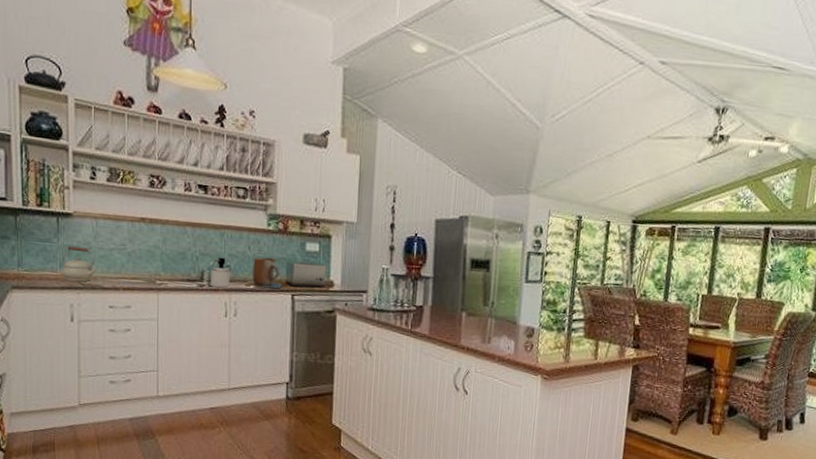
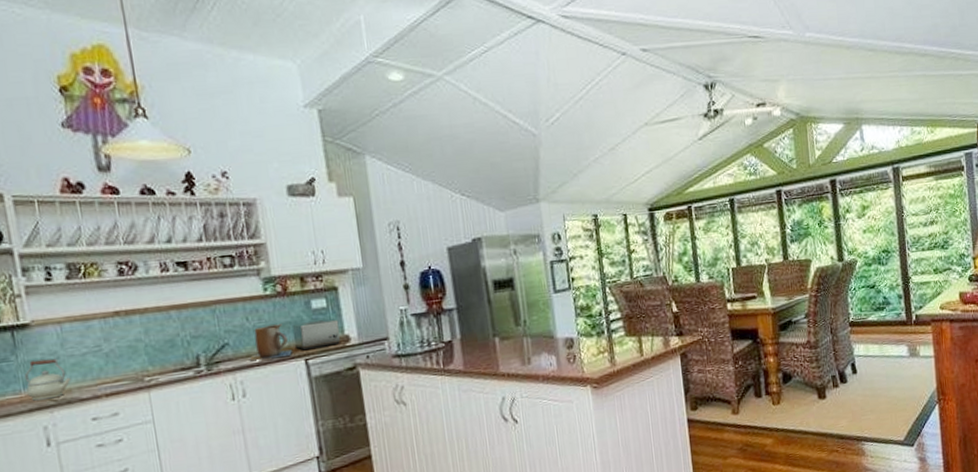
soap dispenser: present [210,257,231,288] -> none [205,335,233,371]

